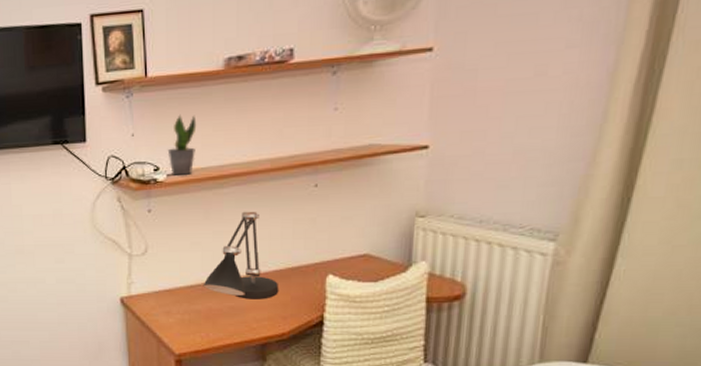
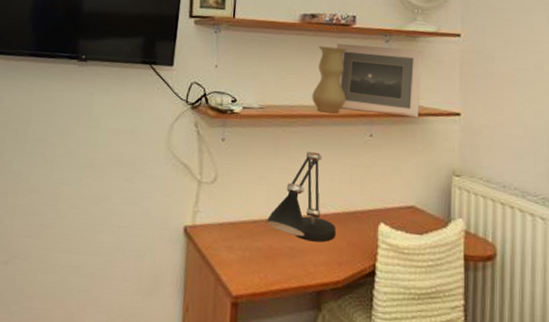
potted plant: present [167,114,197,177] -> none [245,54,273,110]
vase: none [244,90,286,168] -> present [312,46,347,114]
picture frame: none [270,78,381,161] -> present [336,44,423,118]

